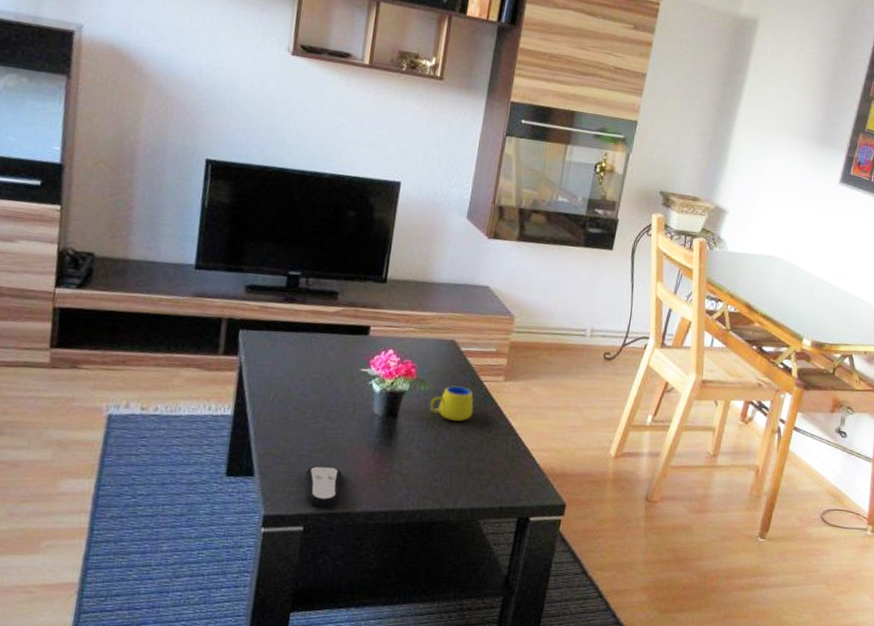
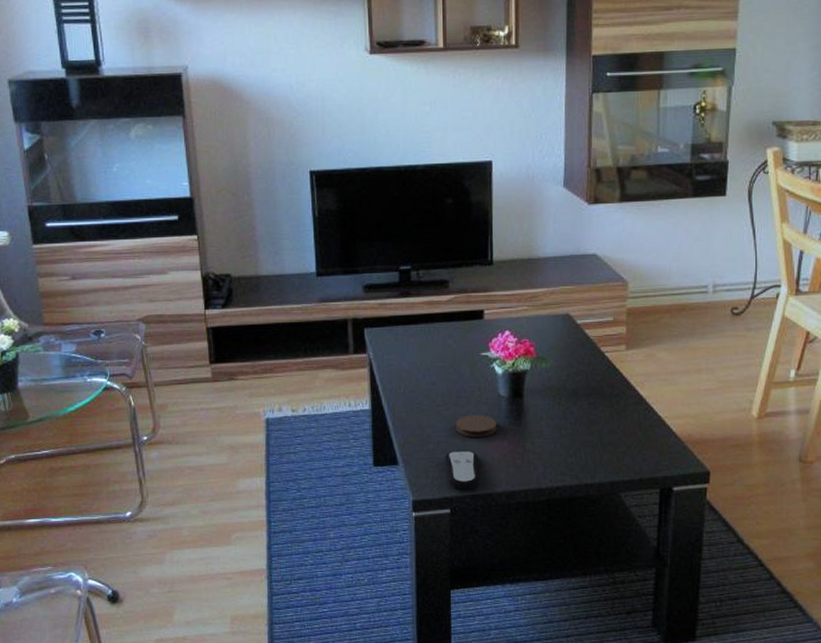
coaster: none [322,430,366,454] -> present [456,415,496,437]
mug: present [429,385,474,421] -> none [553,360,598,395]

